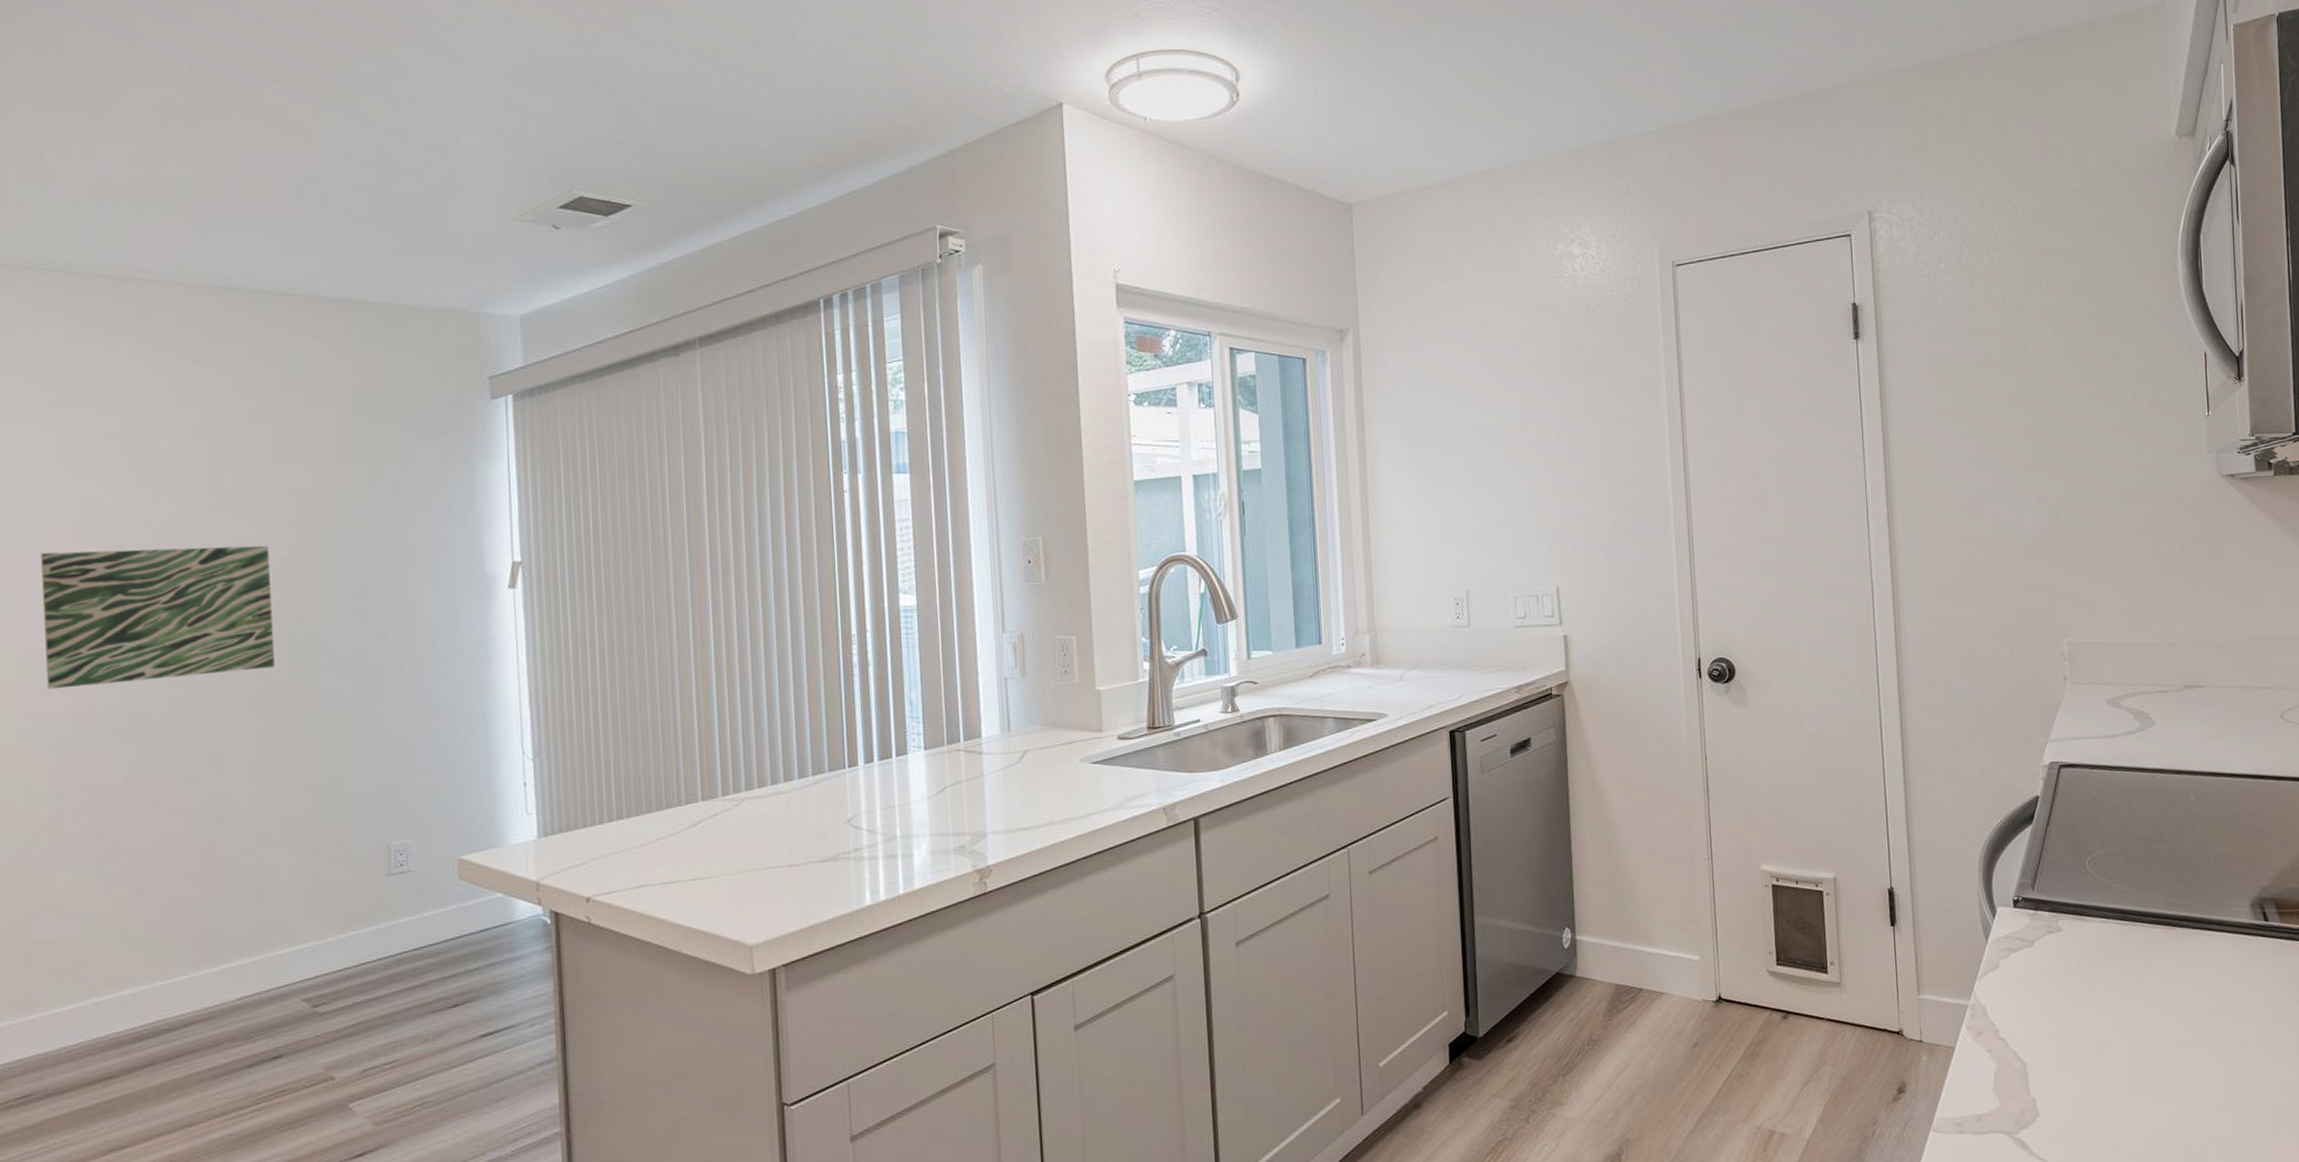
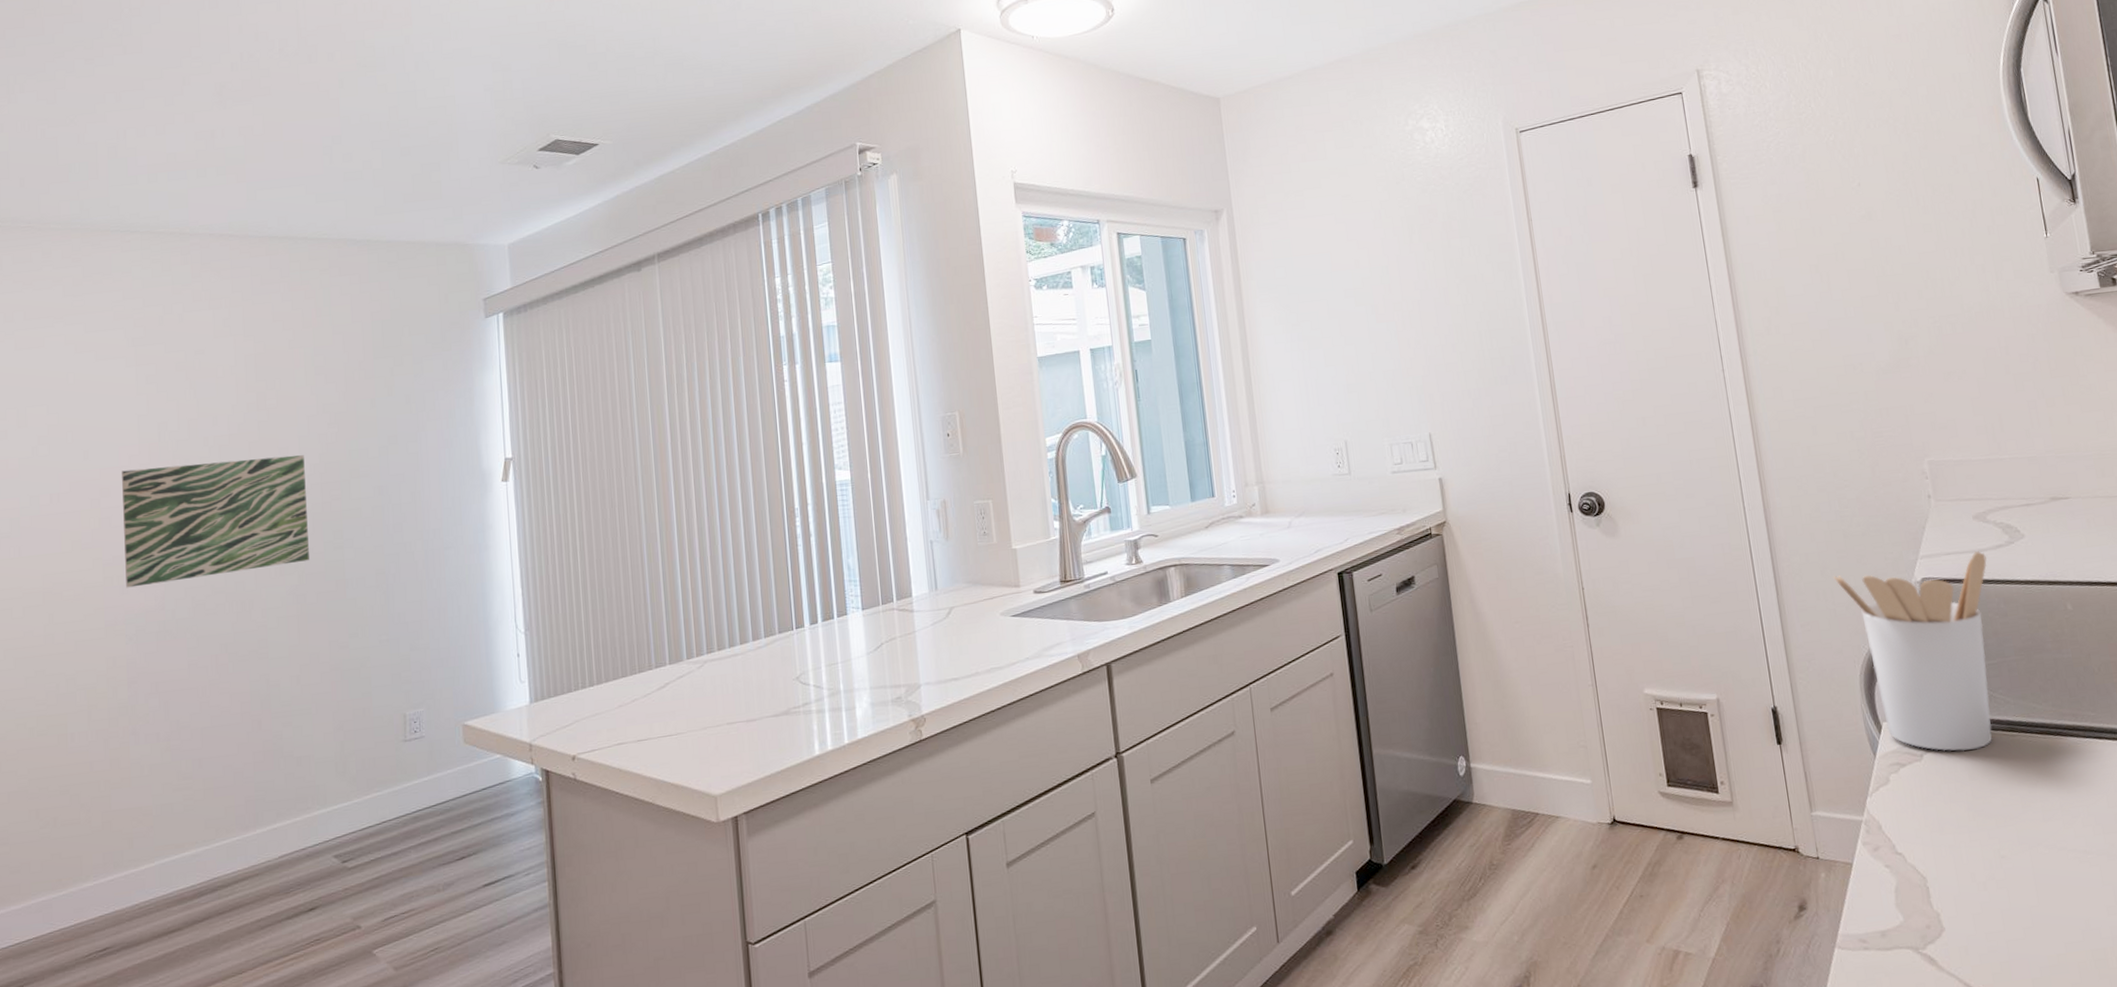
utensil holder: none [1962,737,2116,939] -> present [1833,551,1993,752]

